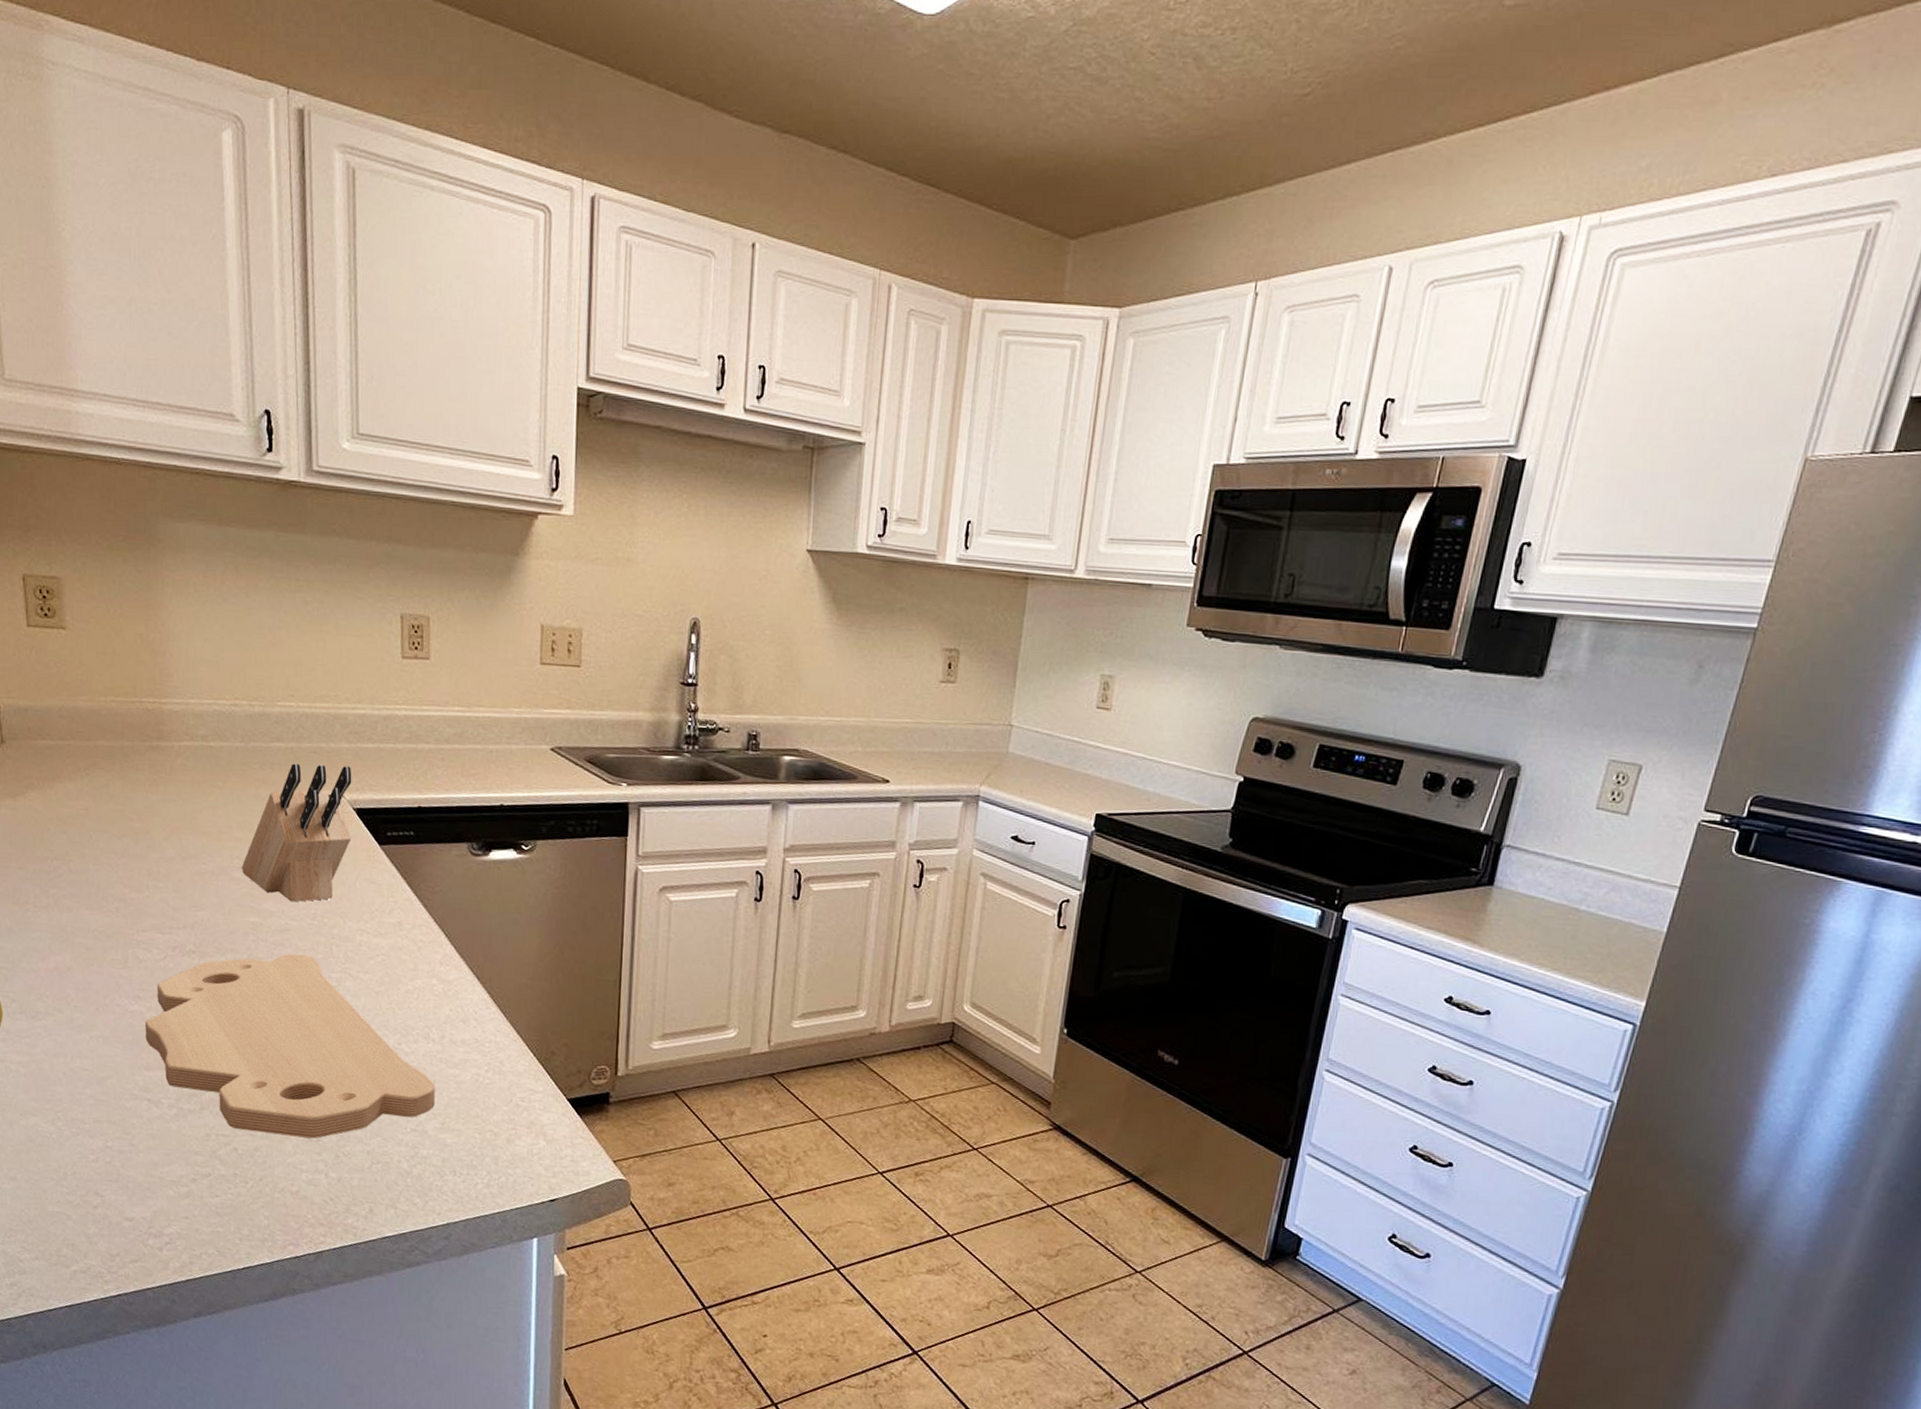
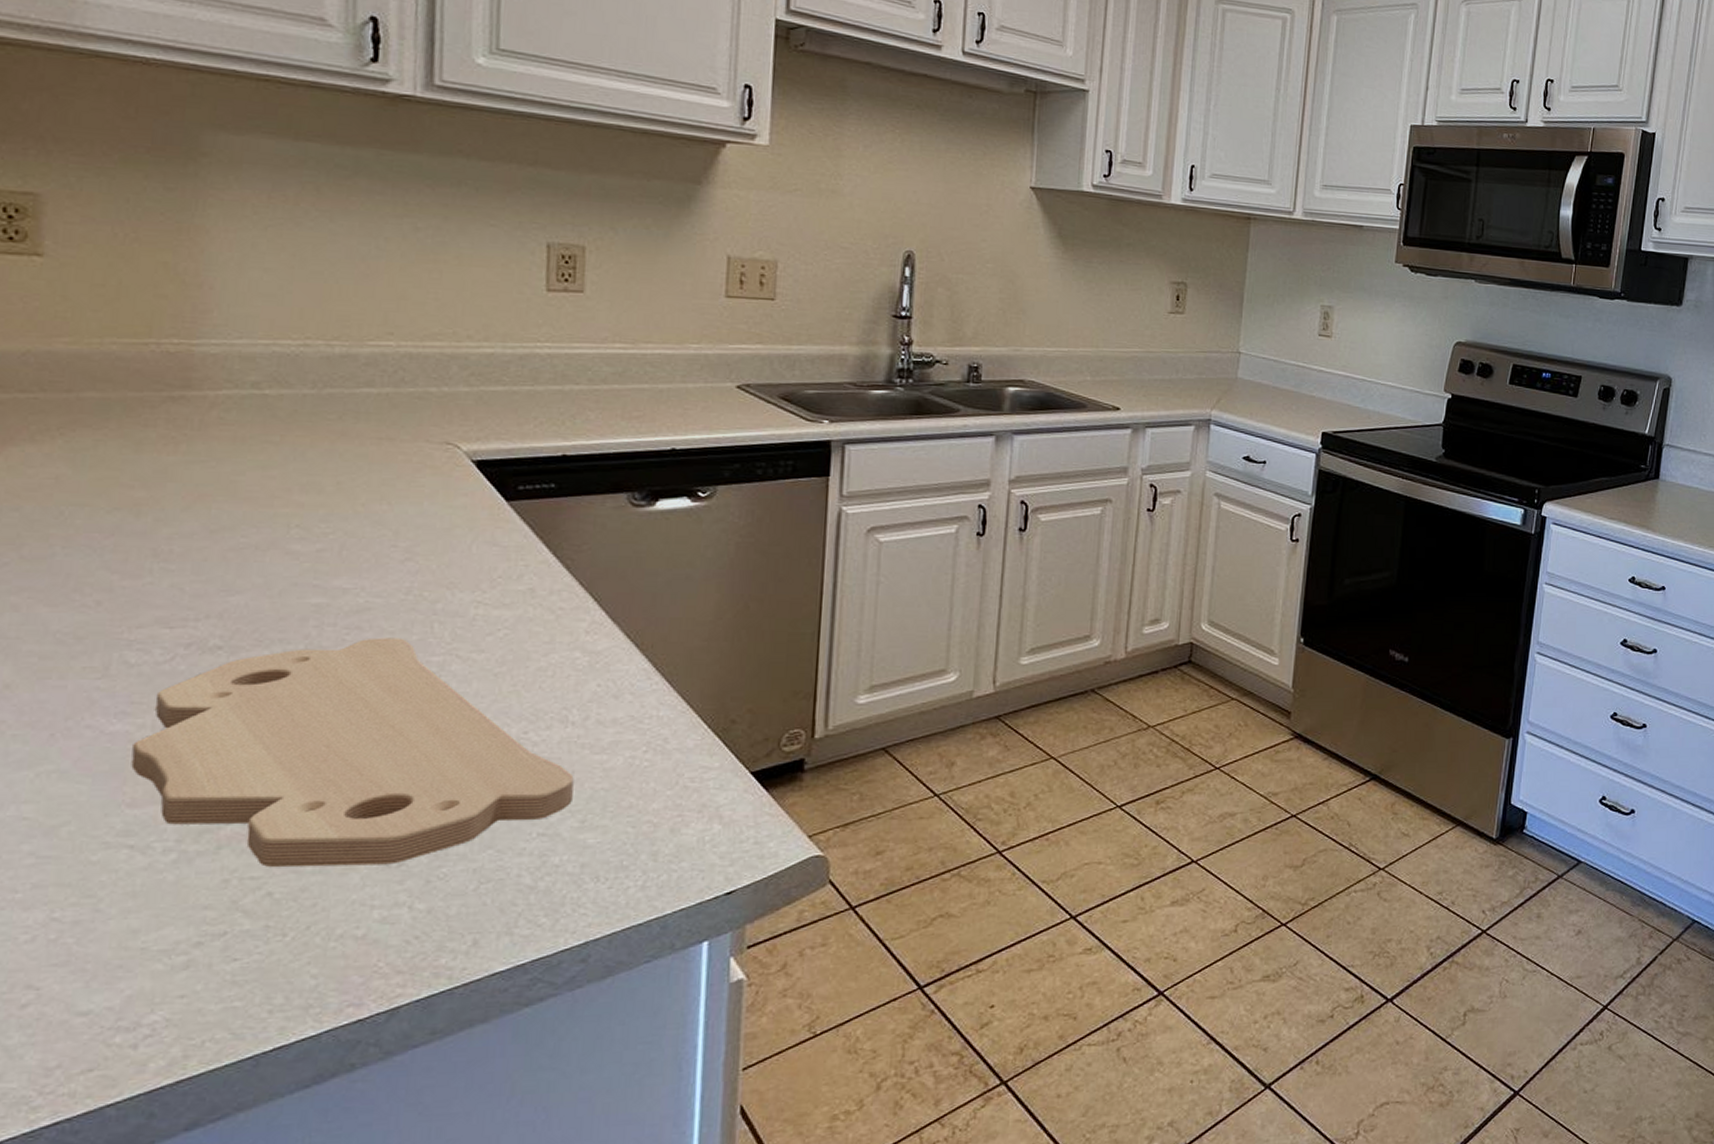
knife block: present [241,763,352,903] -> none [302,411,472,576]

